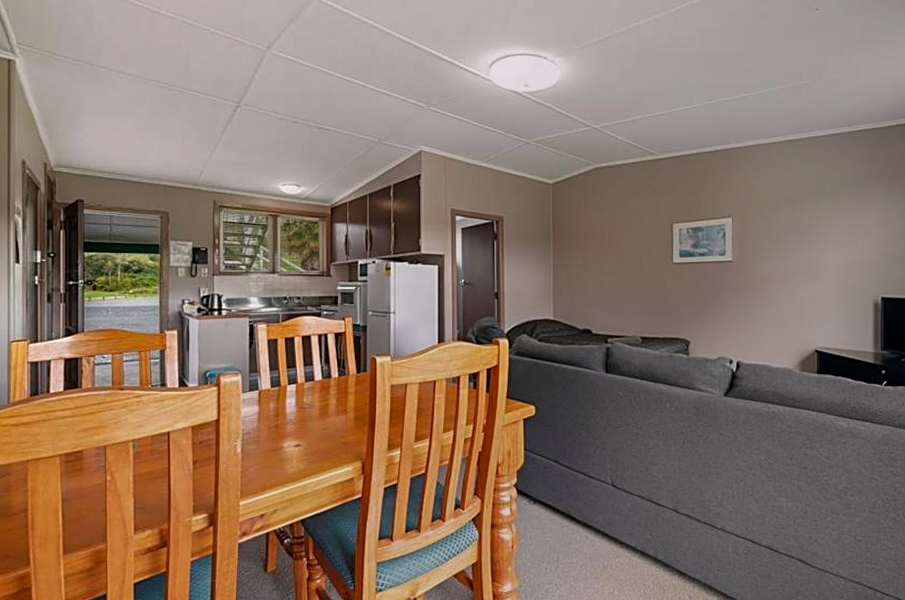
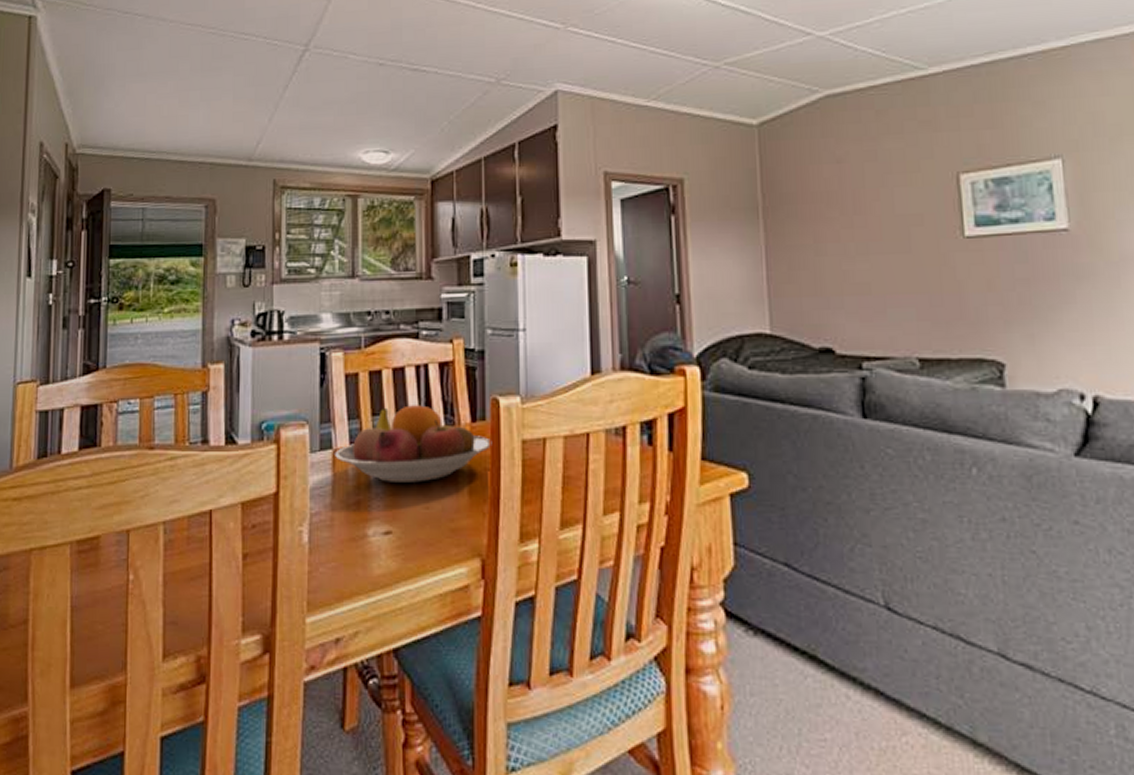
fruit bowl: none [260,361,371,412] -> present [335,405,492,482]

